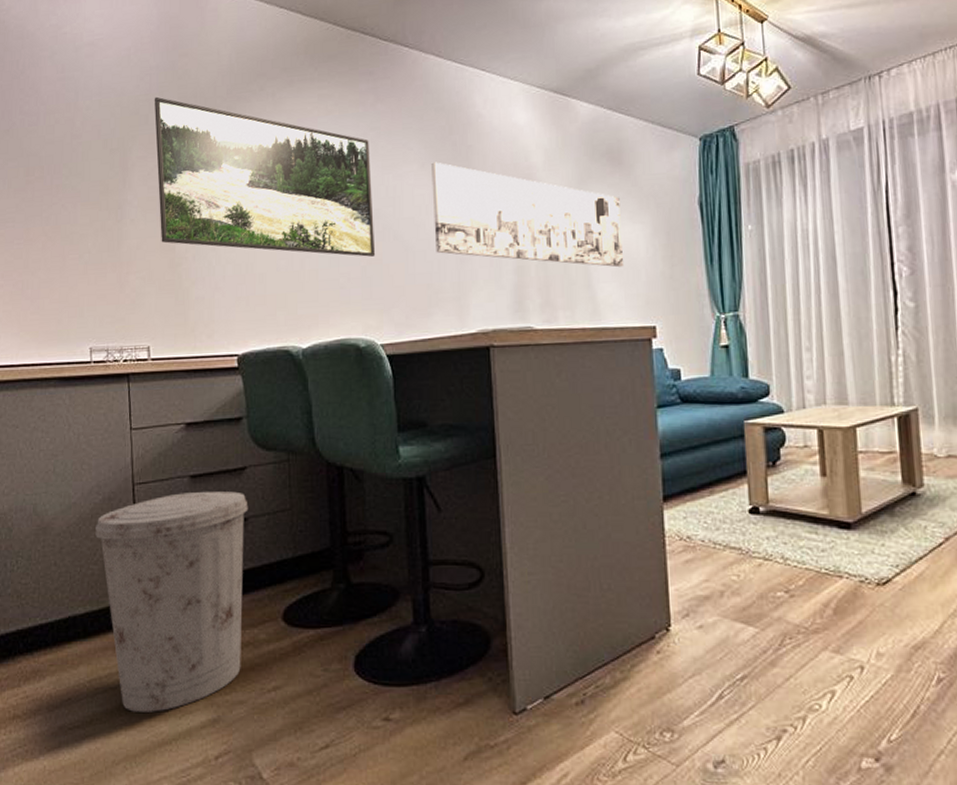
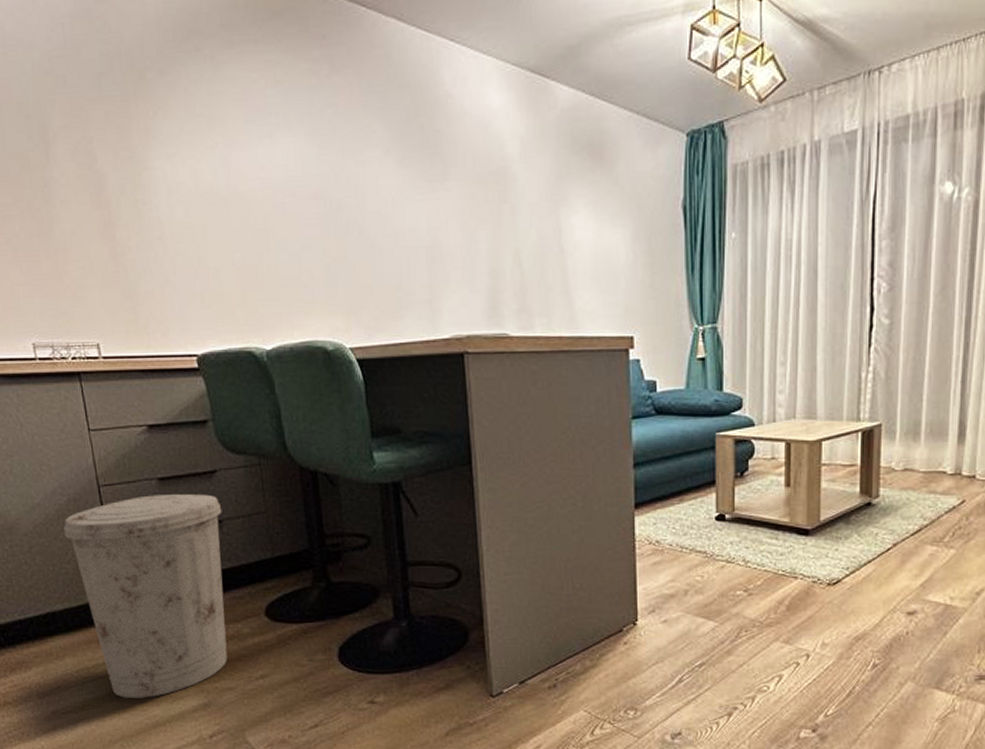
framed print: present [154,96,376,257] -> none [70,52,340,253]
wall art: present [431,162,624,268] -> none [397,148,603,274]

